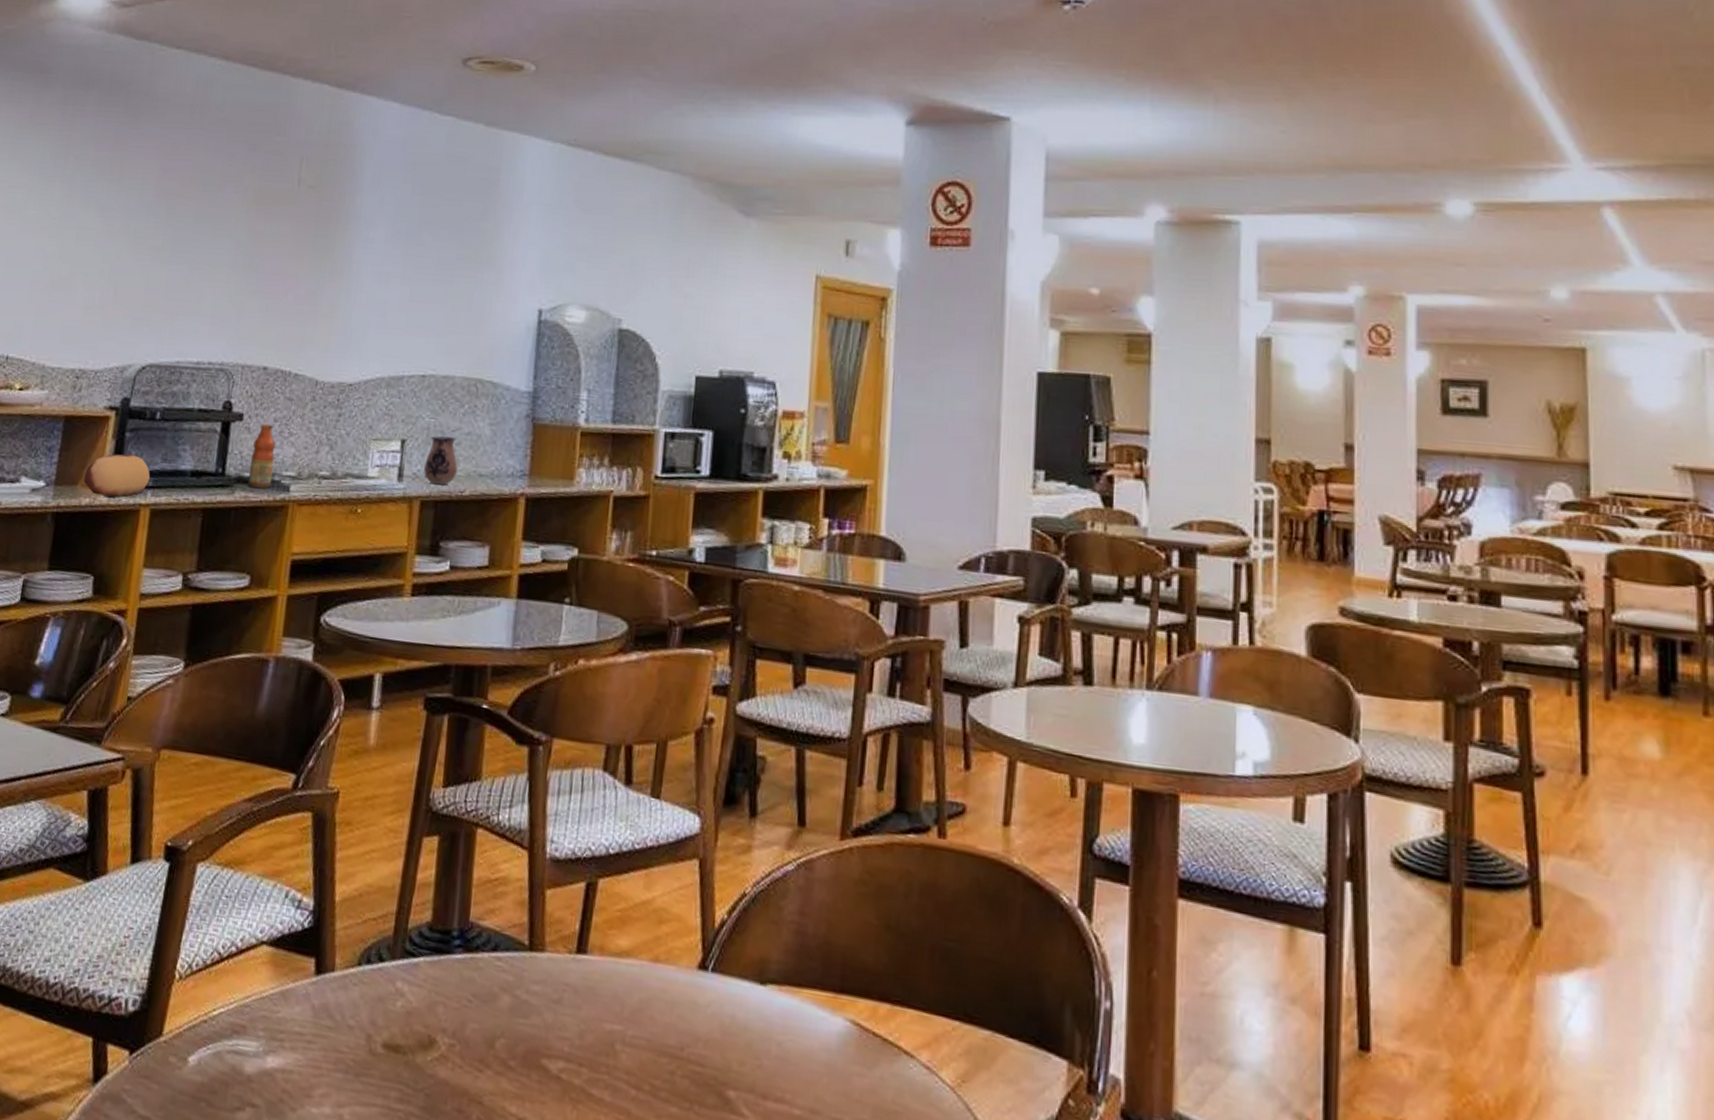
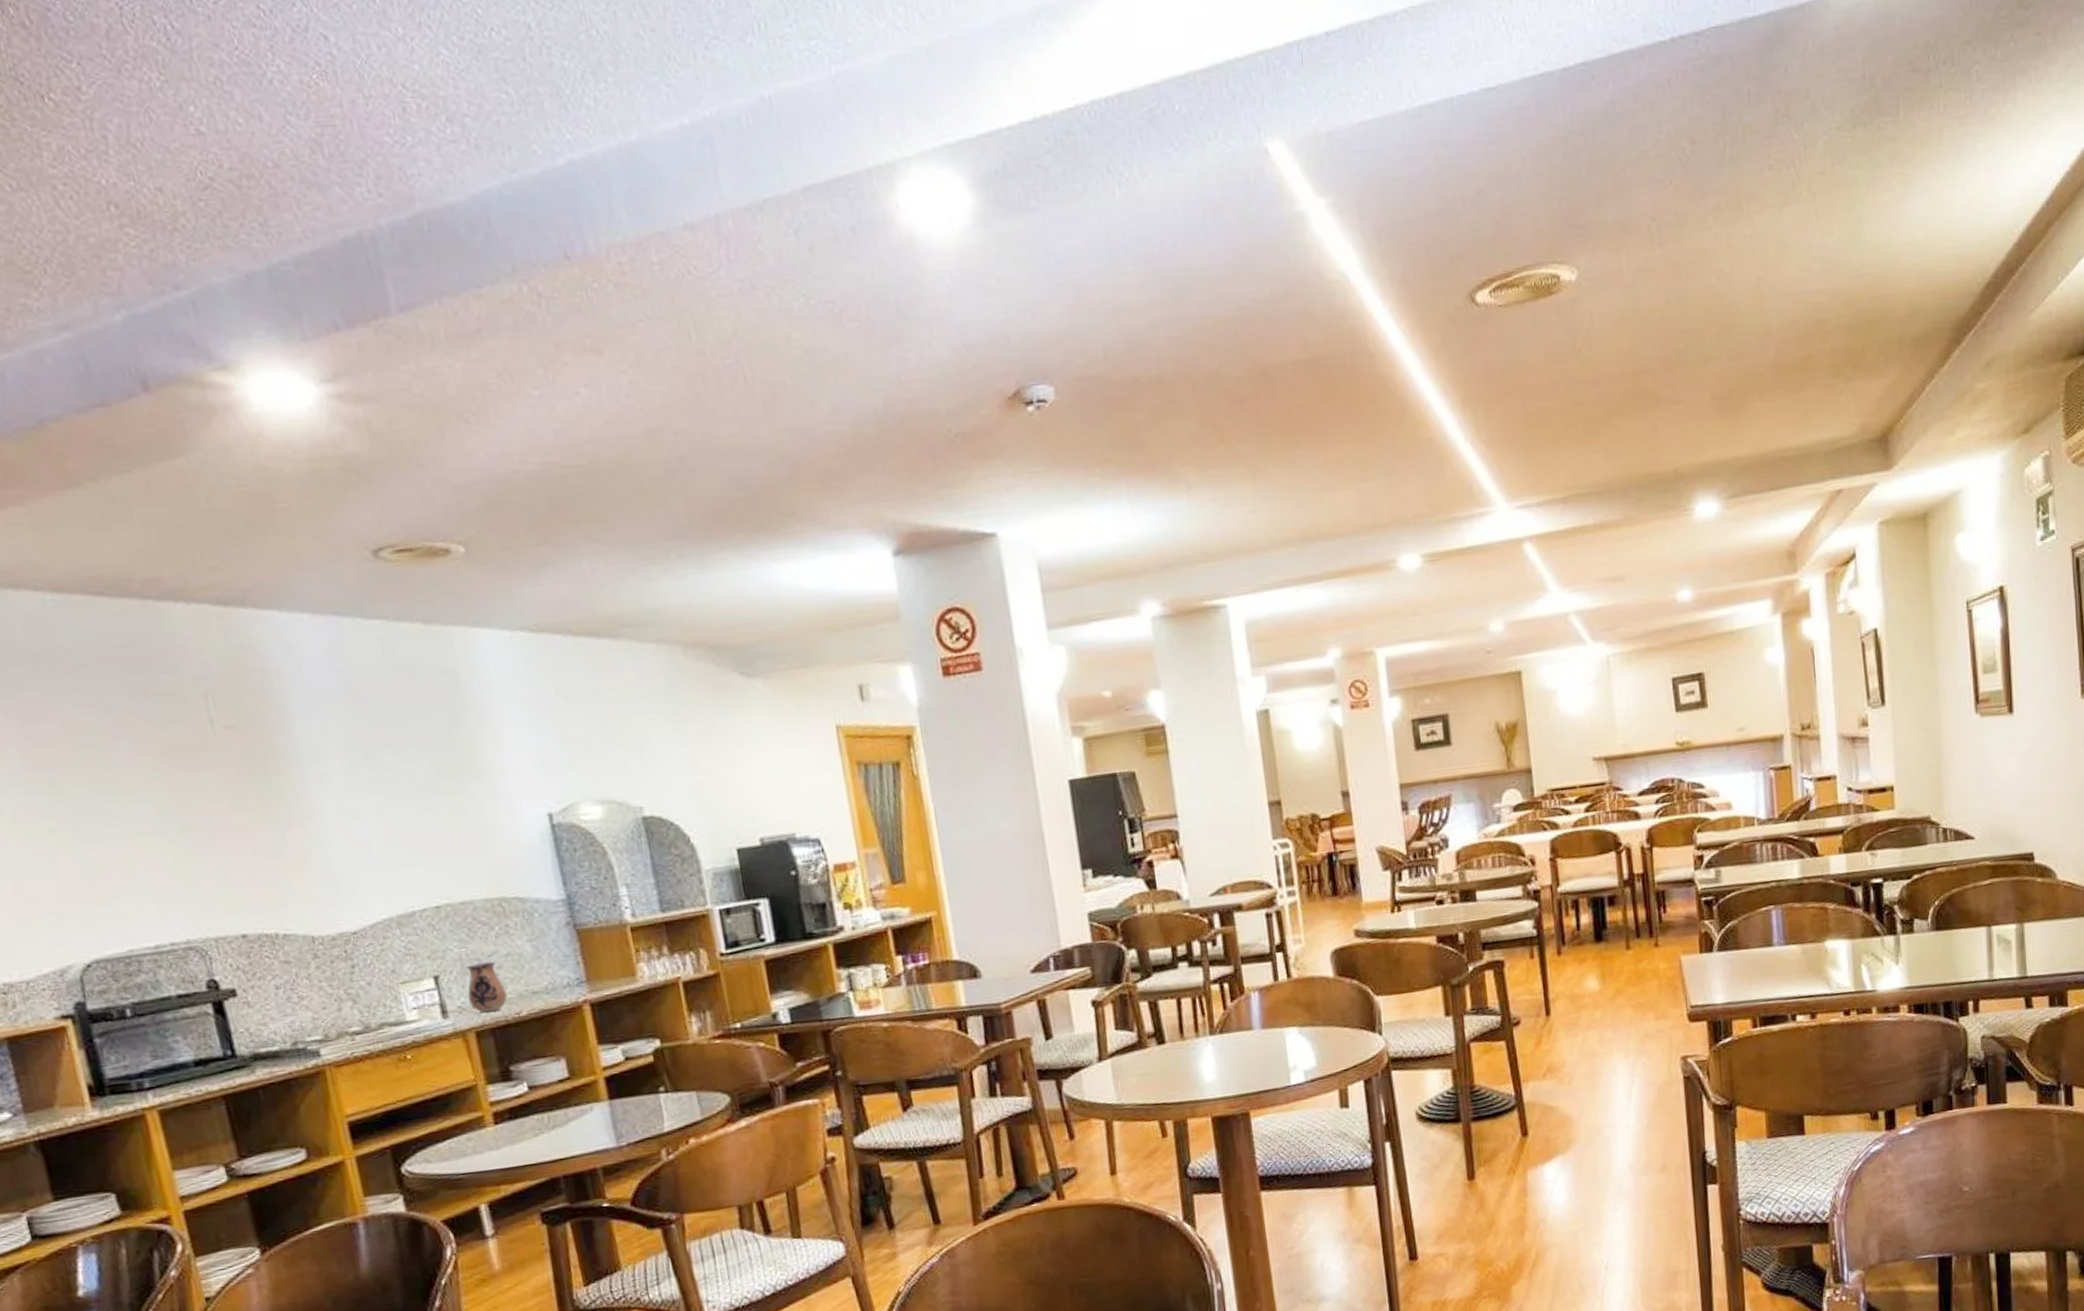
bread loaf: present [84,454,151,497] -> none [58,1059,145,1112]
juice bottle: present [248,424,276,490] -> none [259,993,296,1063]

